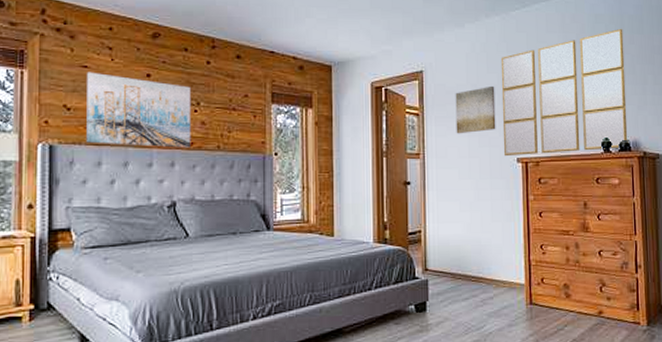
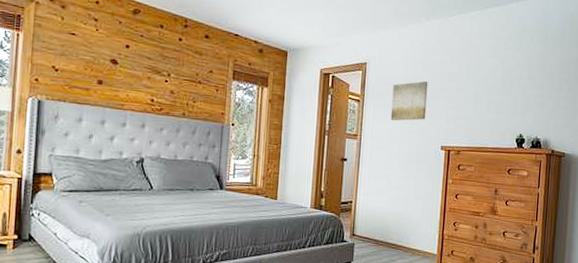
wall art: present [86,71,192,148] -> none [70,38,163,113]
home mirror: present [500,28,628,157] -> none [430,39,546,146]

